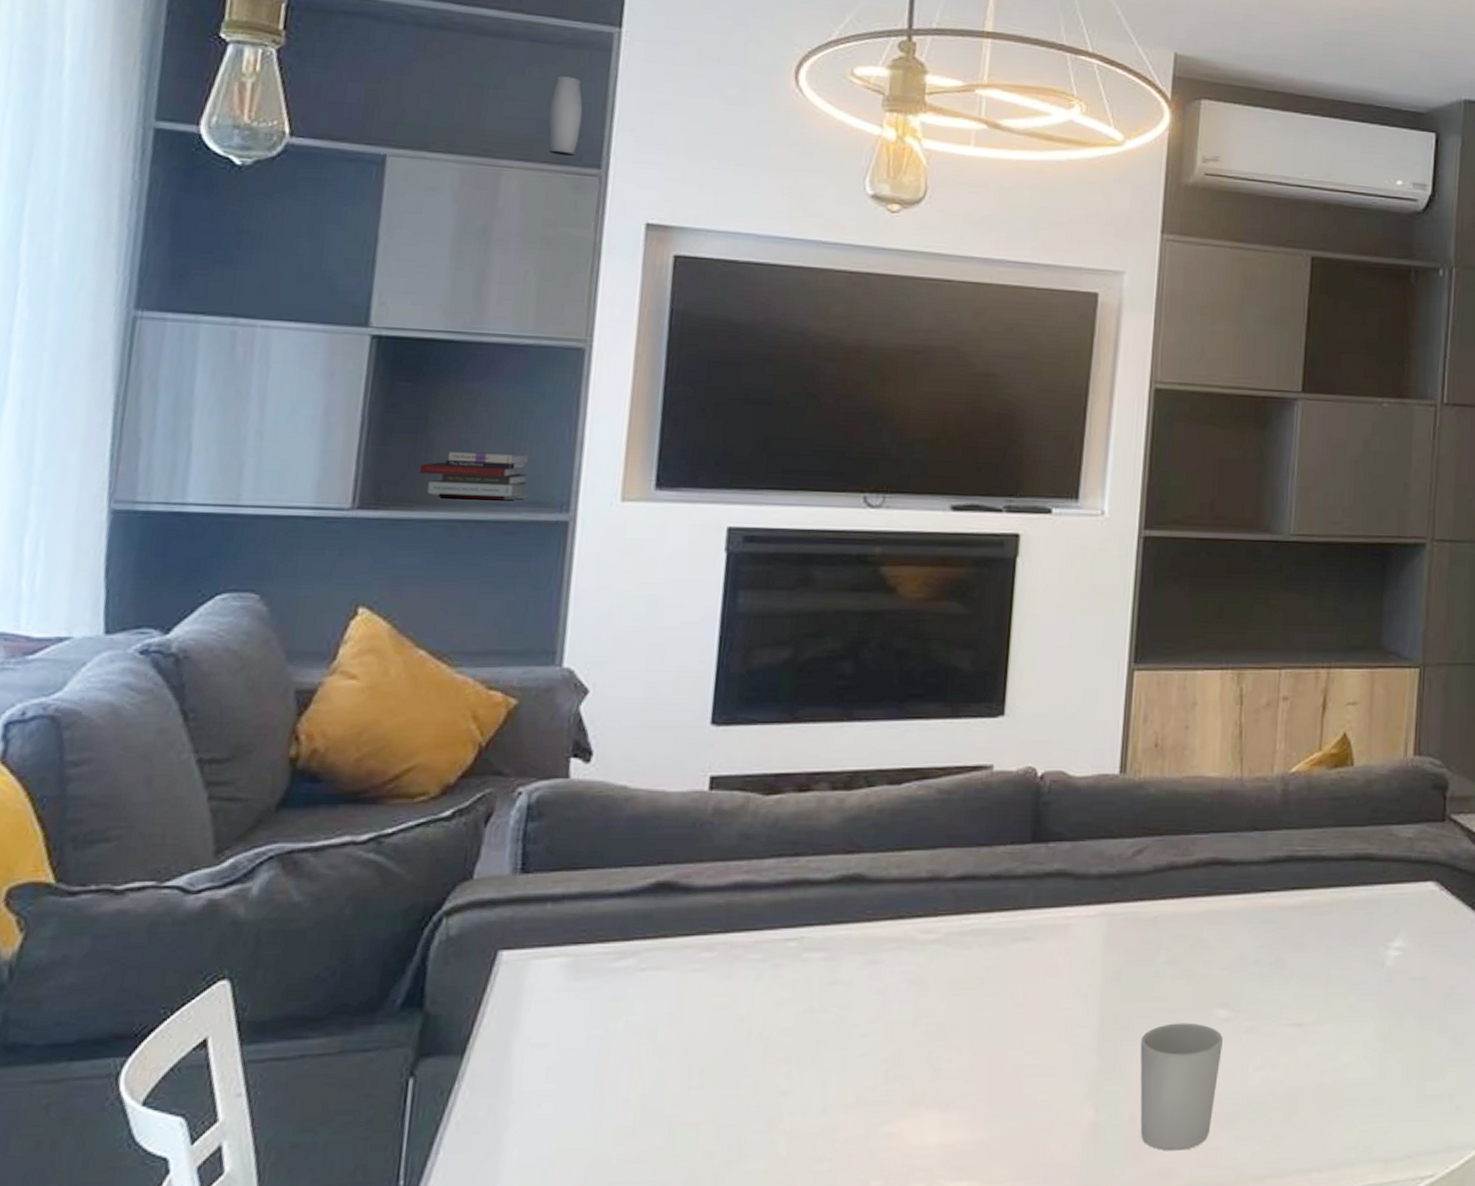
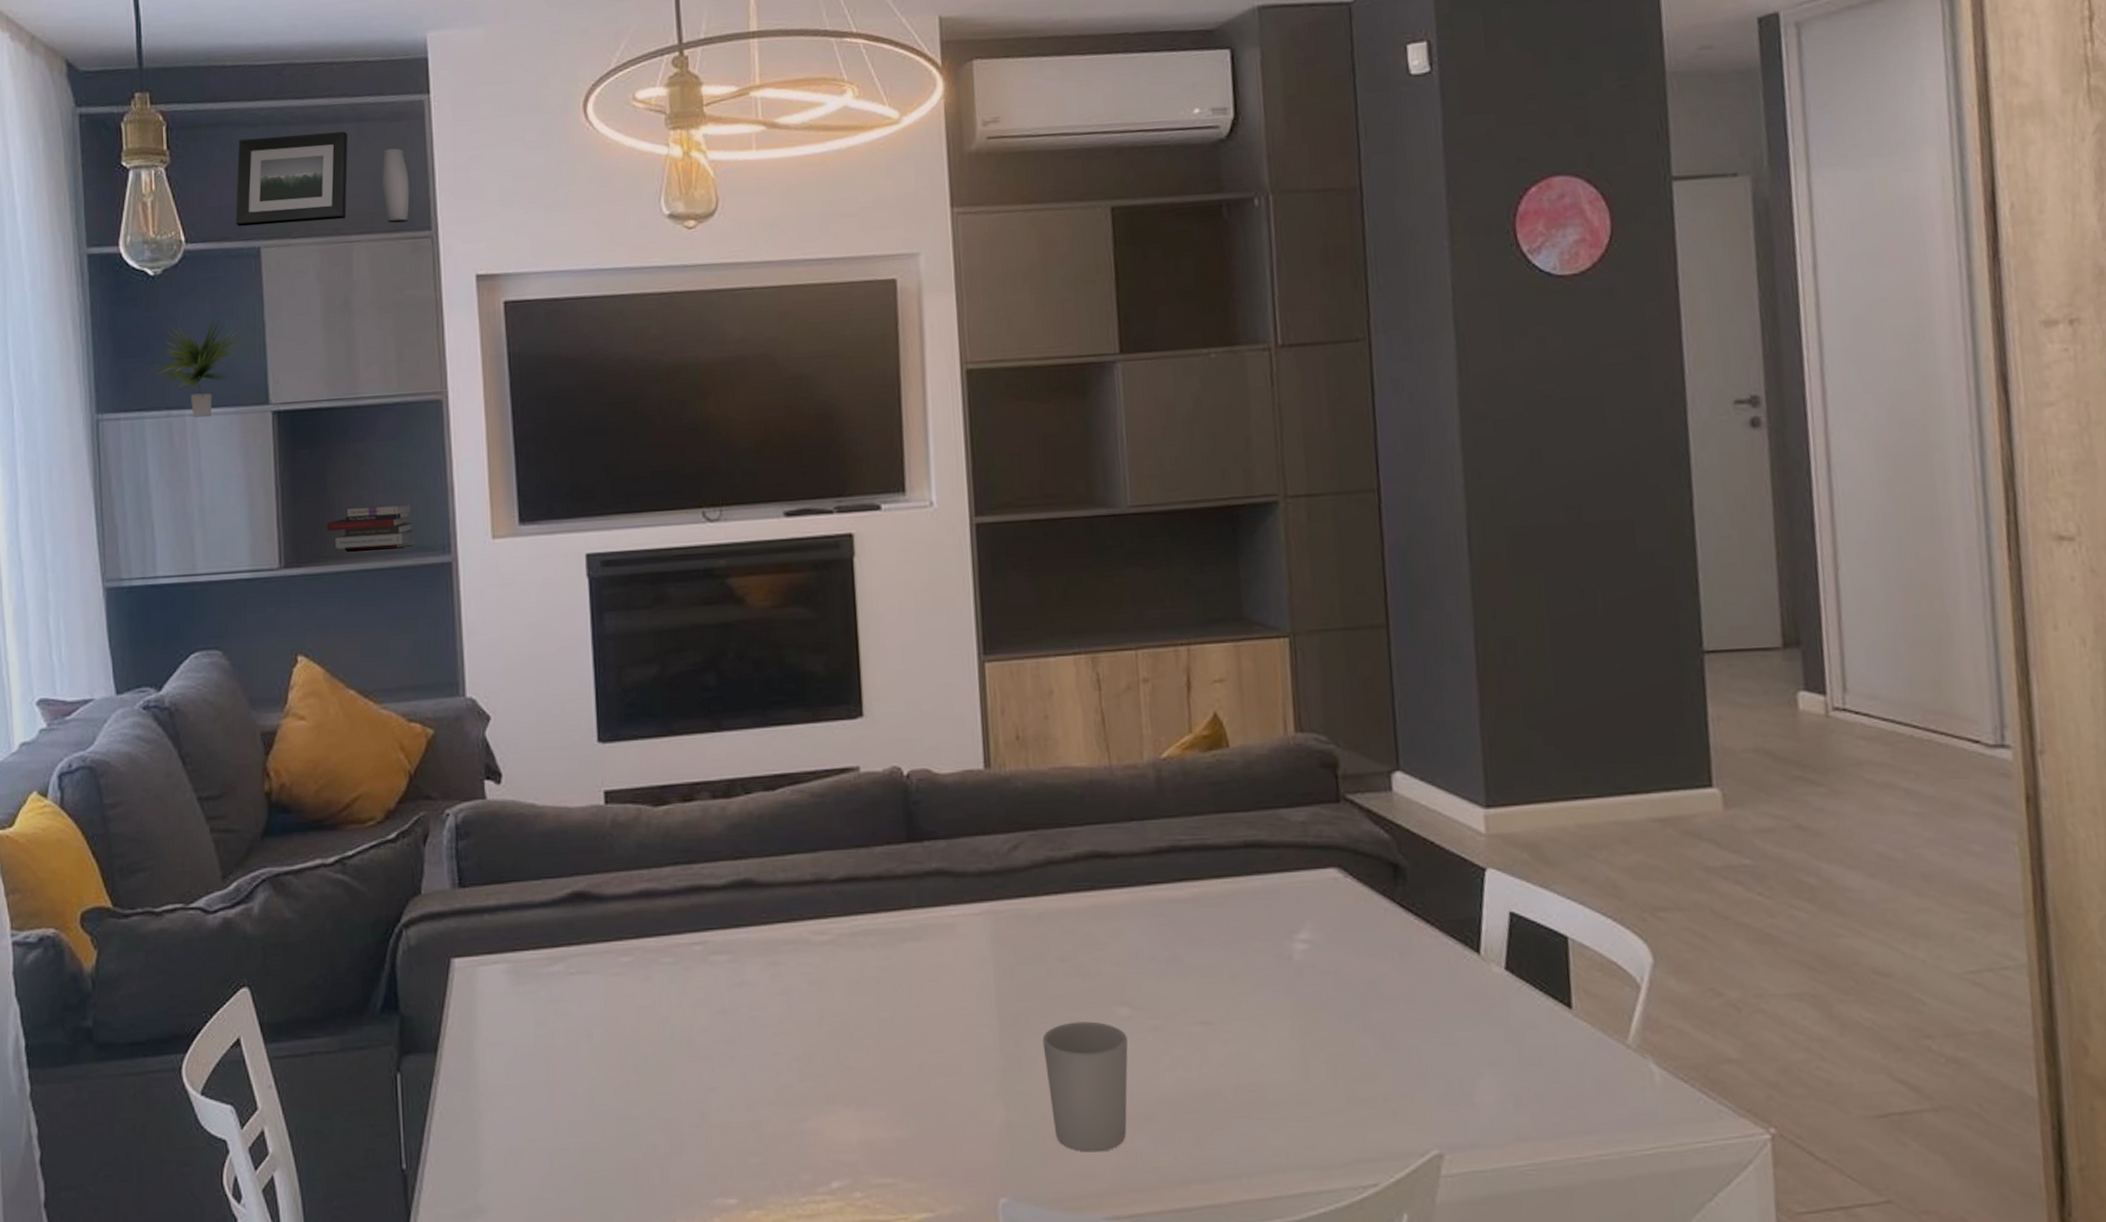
plant: none [210,219,349,332] -> present [145,314,244,418]
picture frame: none [359,35,516,140] -> present [235,131,348,227]

